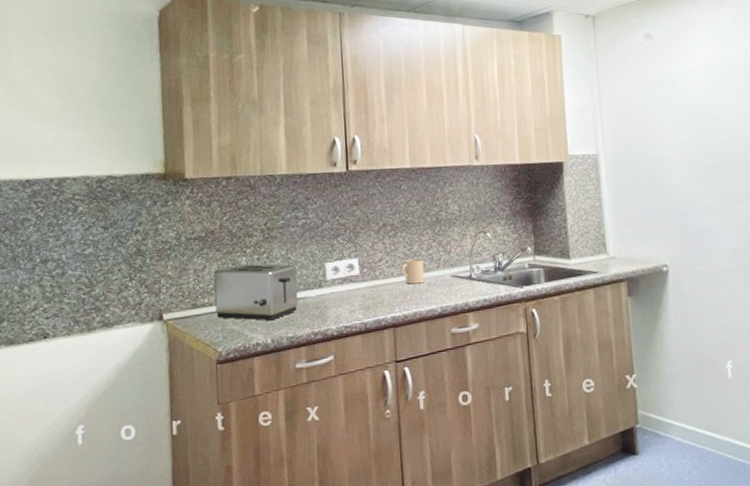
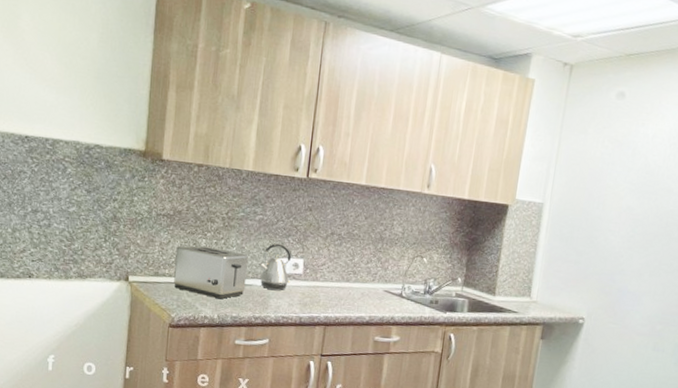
kettle: none [309,246,348,299] -> present [258,243,291,290]
mug: present [401,258,425,285] -> none [340,268,361,292]

